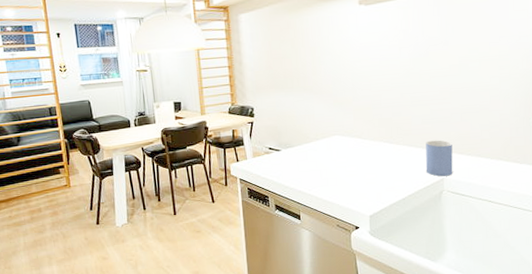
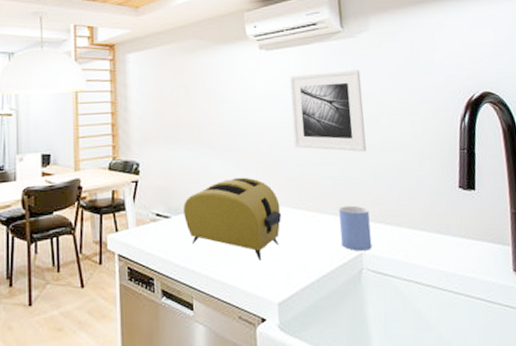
toaster: none [291,117,375,184] -> present [182,177,282,261]
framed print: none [386,20,455,95] -> present [290,70,367,152]

